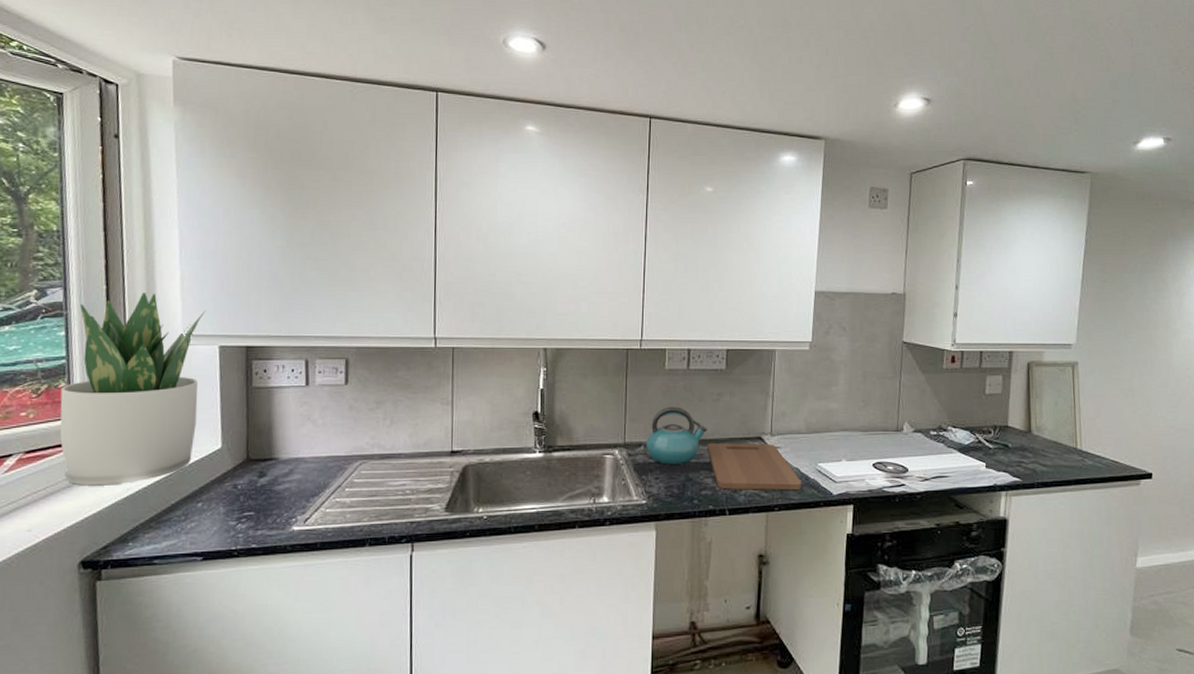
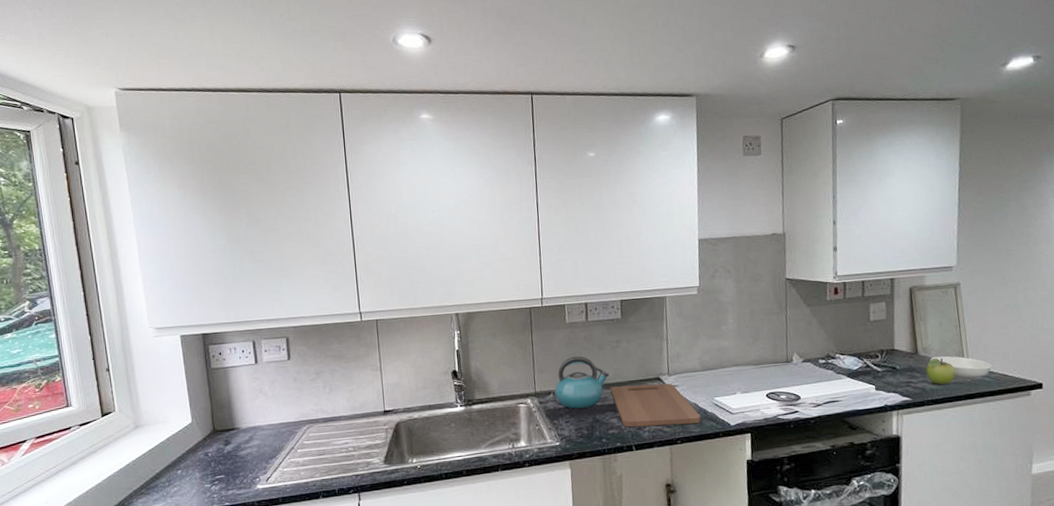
planter: present [59,293,206,486] -> none [58,295,169,463]
fruit: none [1038,438,1068,468] -> present [926,358,956,385]
bowl: none [1042,437,1105,465] -> present [929,355,993,381]

